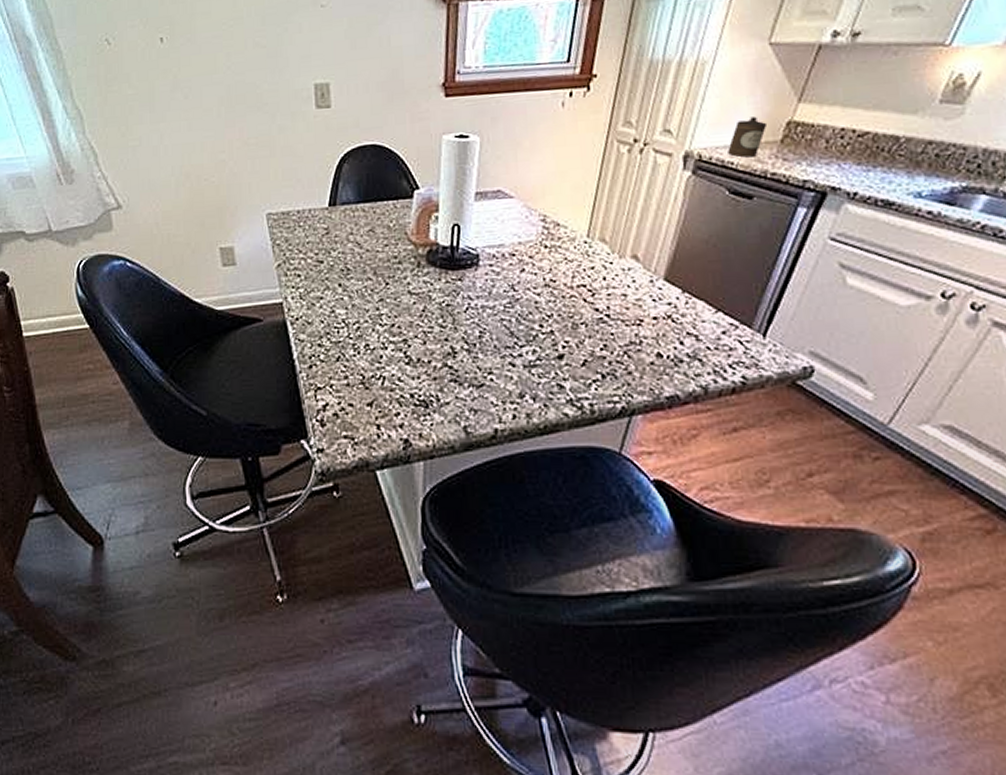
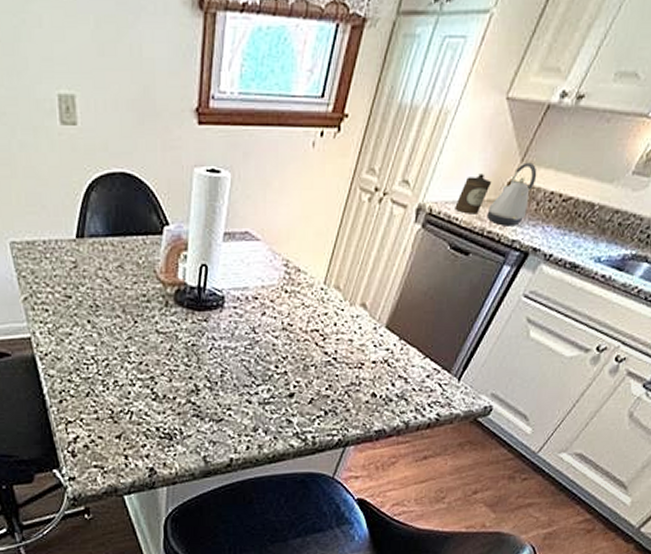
kettle: none [767,101,821,167] -> present [487,162,537,226]

